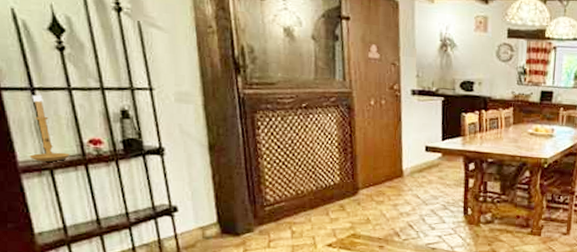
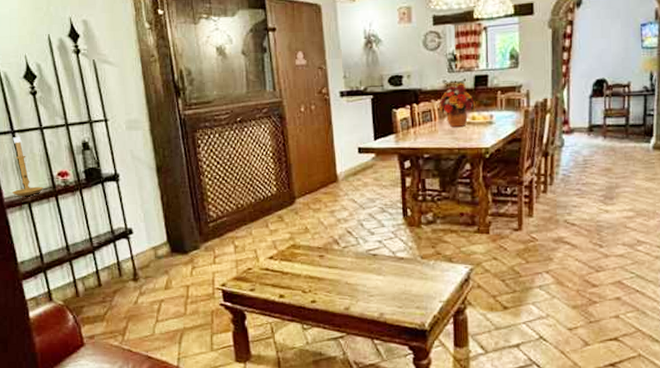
flower arrangement: none [506,95,540,137] -> present [439,82,476,128]

